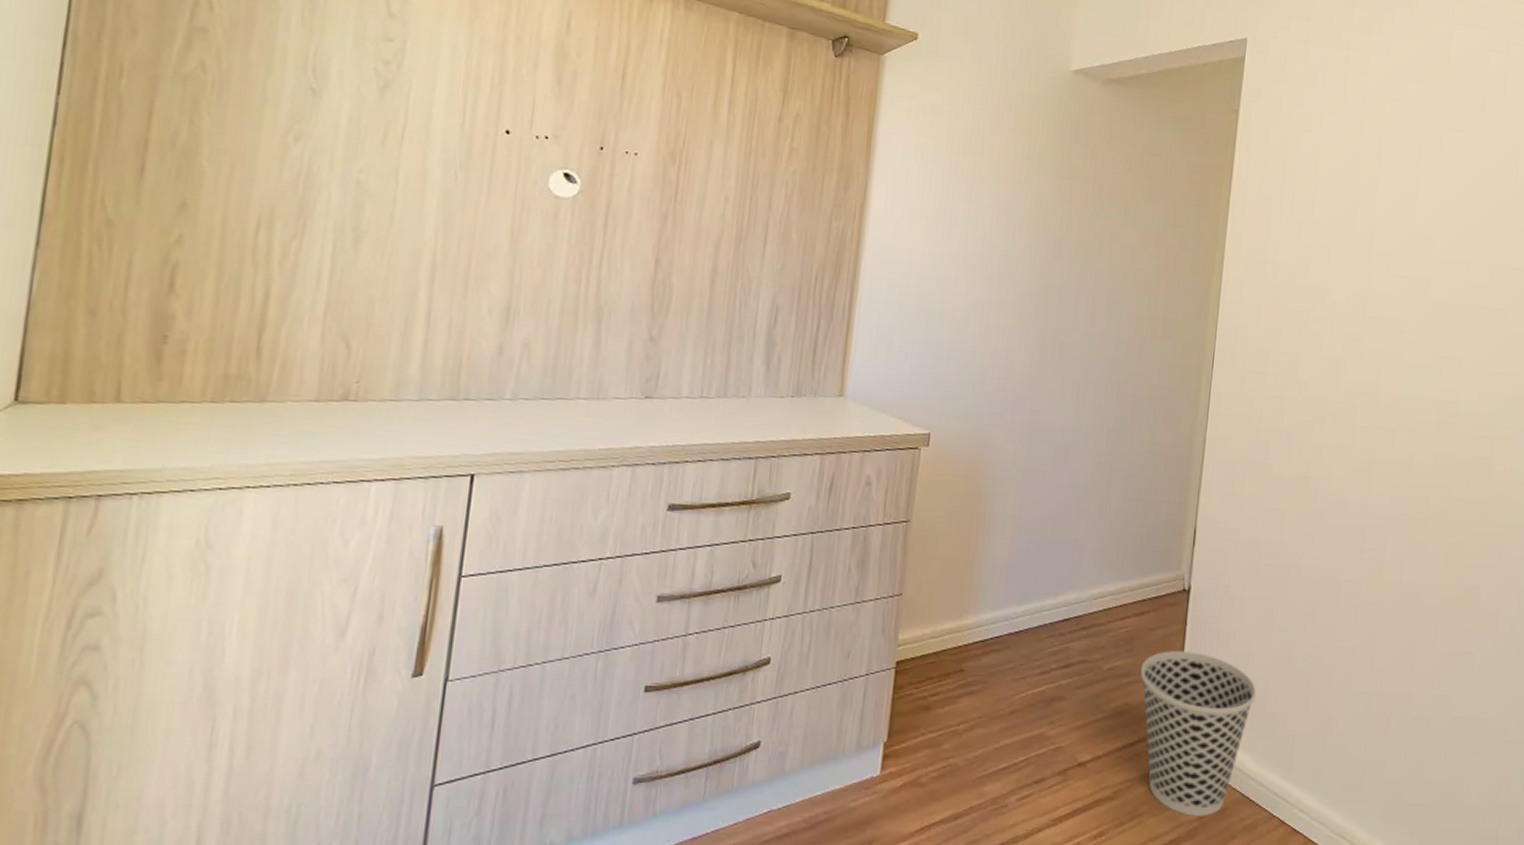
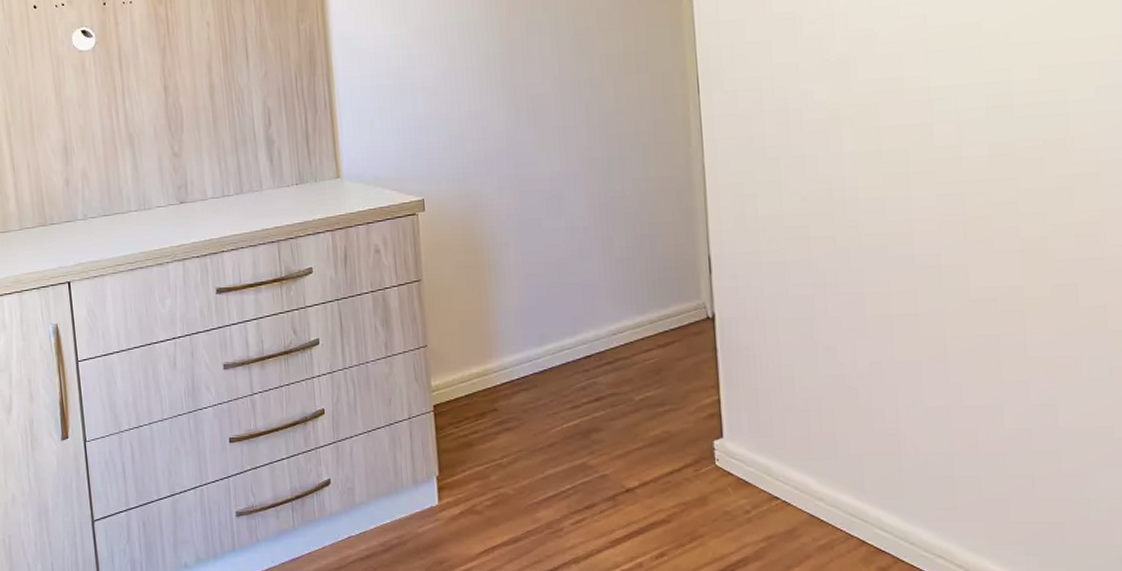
wastebasket: present [1140,651,1257,816] -> none [675,377,810,537]

